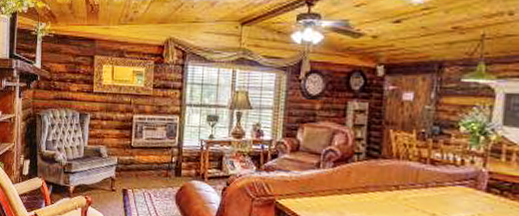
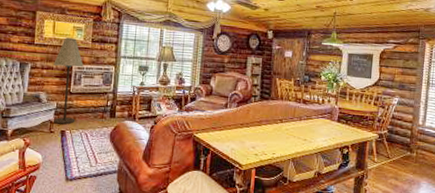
floor lamp: none [113,84,145,183] -> present [53,37,84,125]

